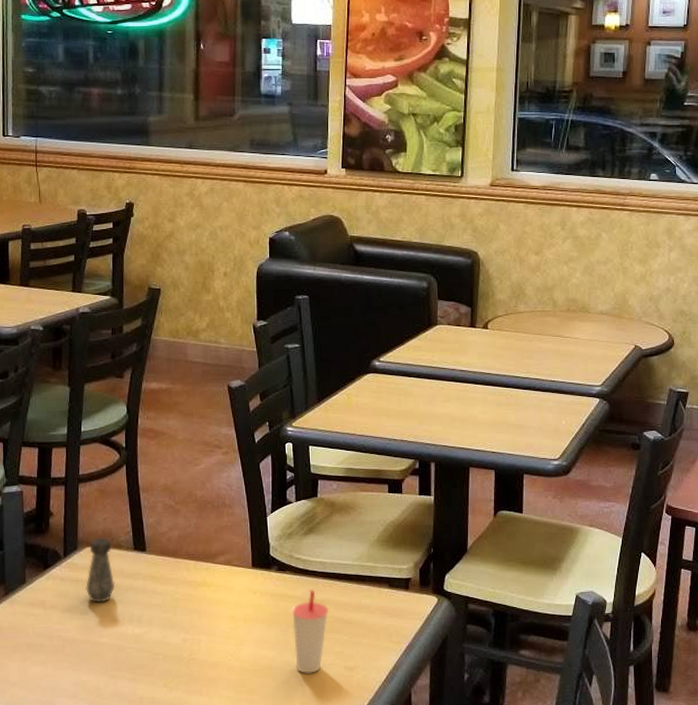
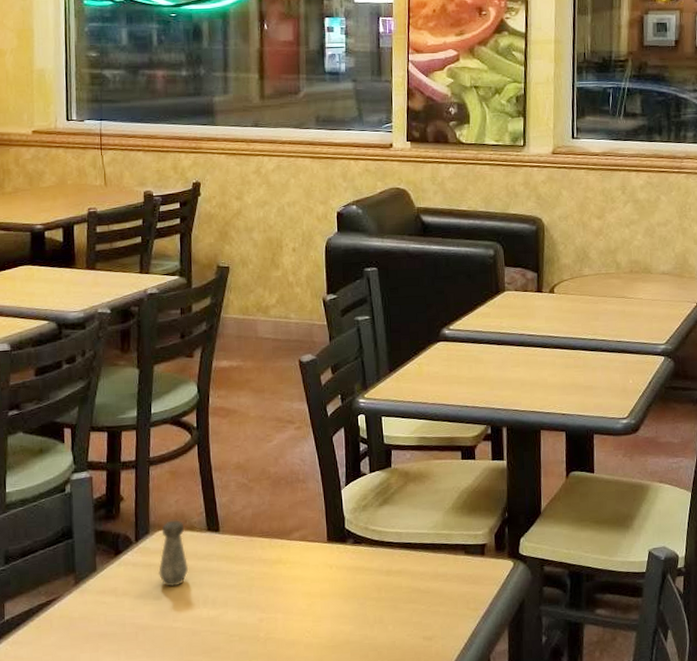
cup: present [291,590,330,673] -> none [368,561,407,646]

